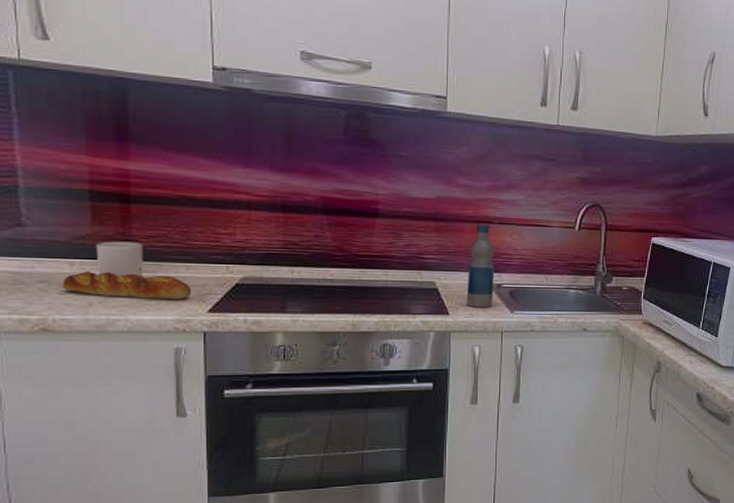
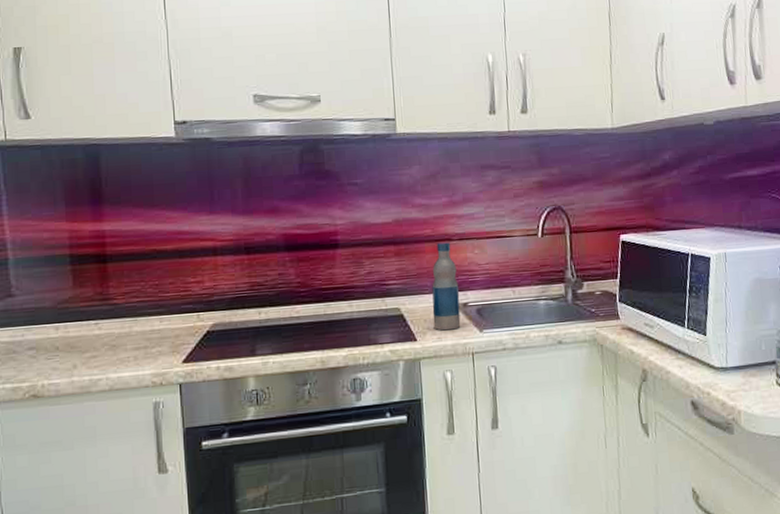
bread: present [62,271,192,300] -> none [49,329,166,357]
mug: present [96,241,143,277] -> none [77,300,121,336]

